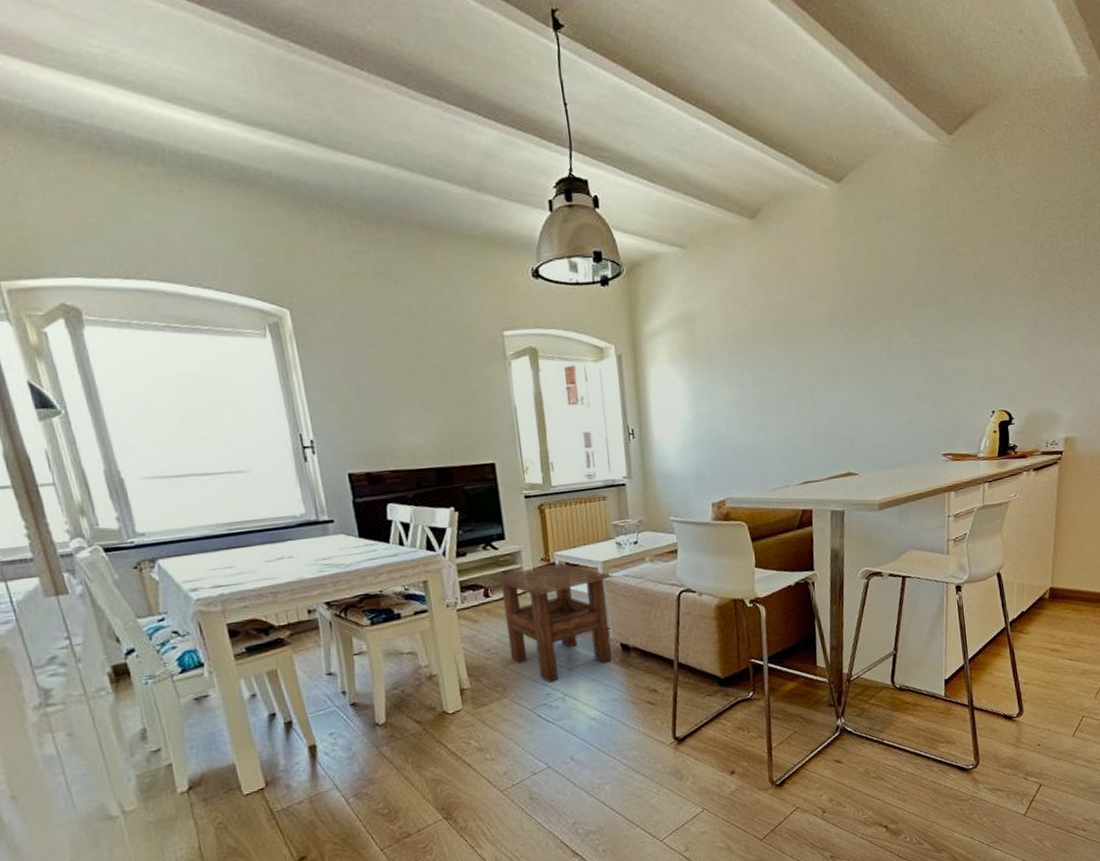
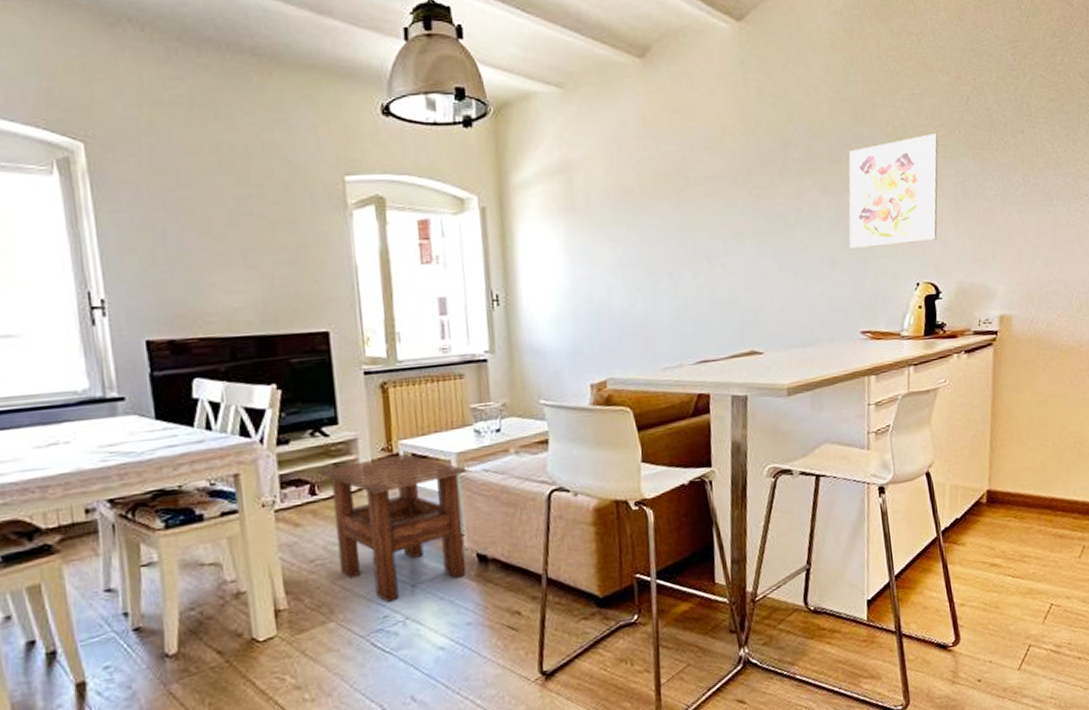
wall art: none [933,278,1014,382] -> present [848,133,939,248]

